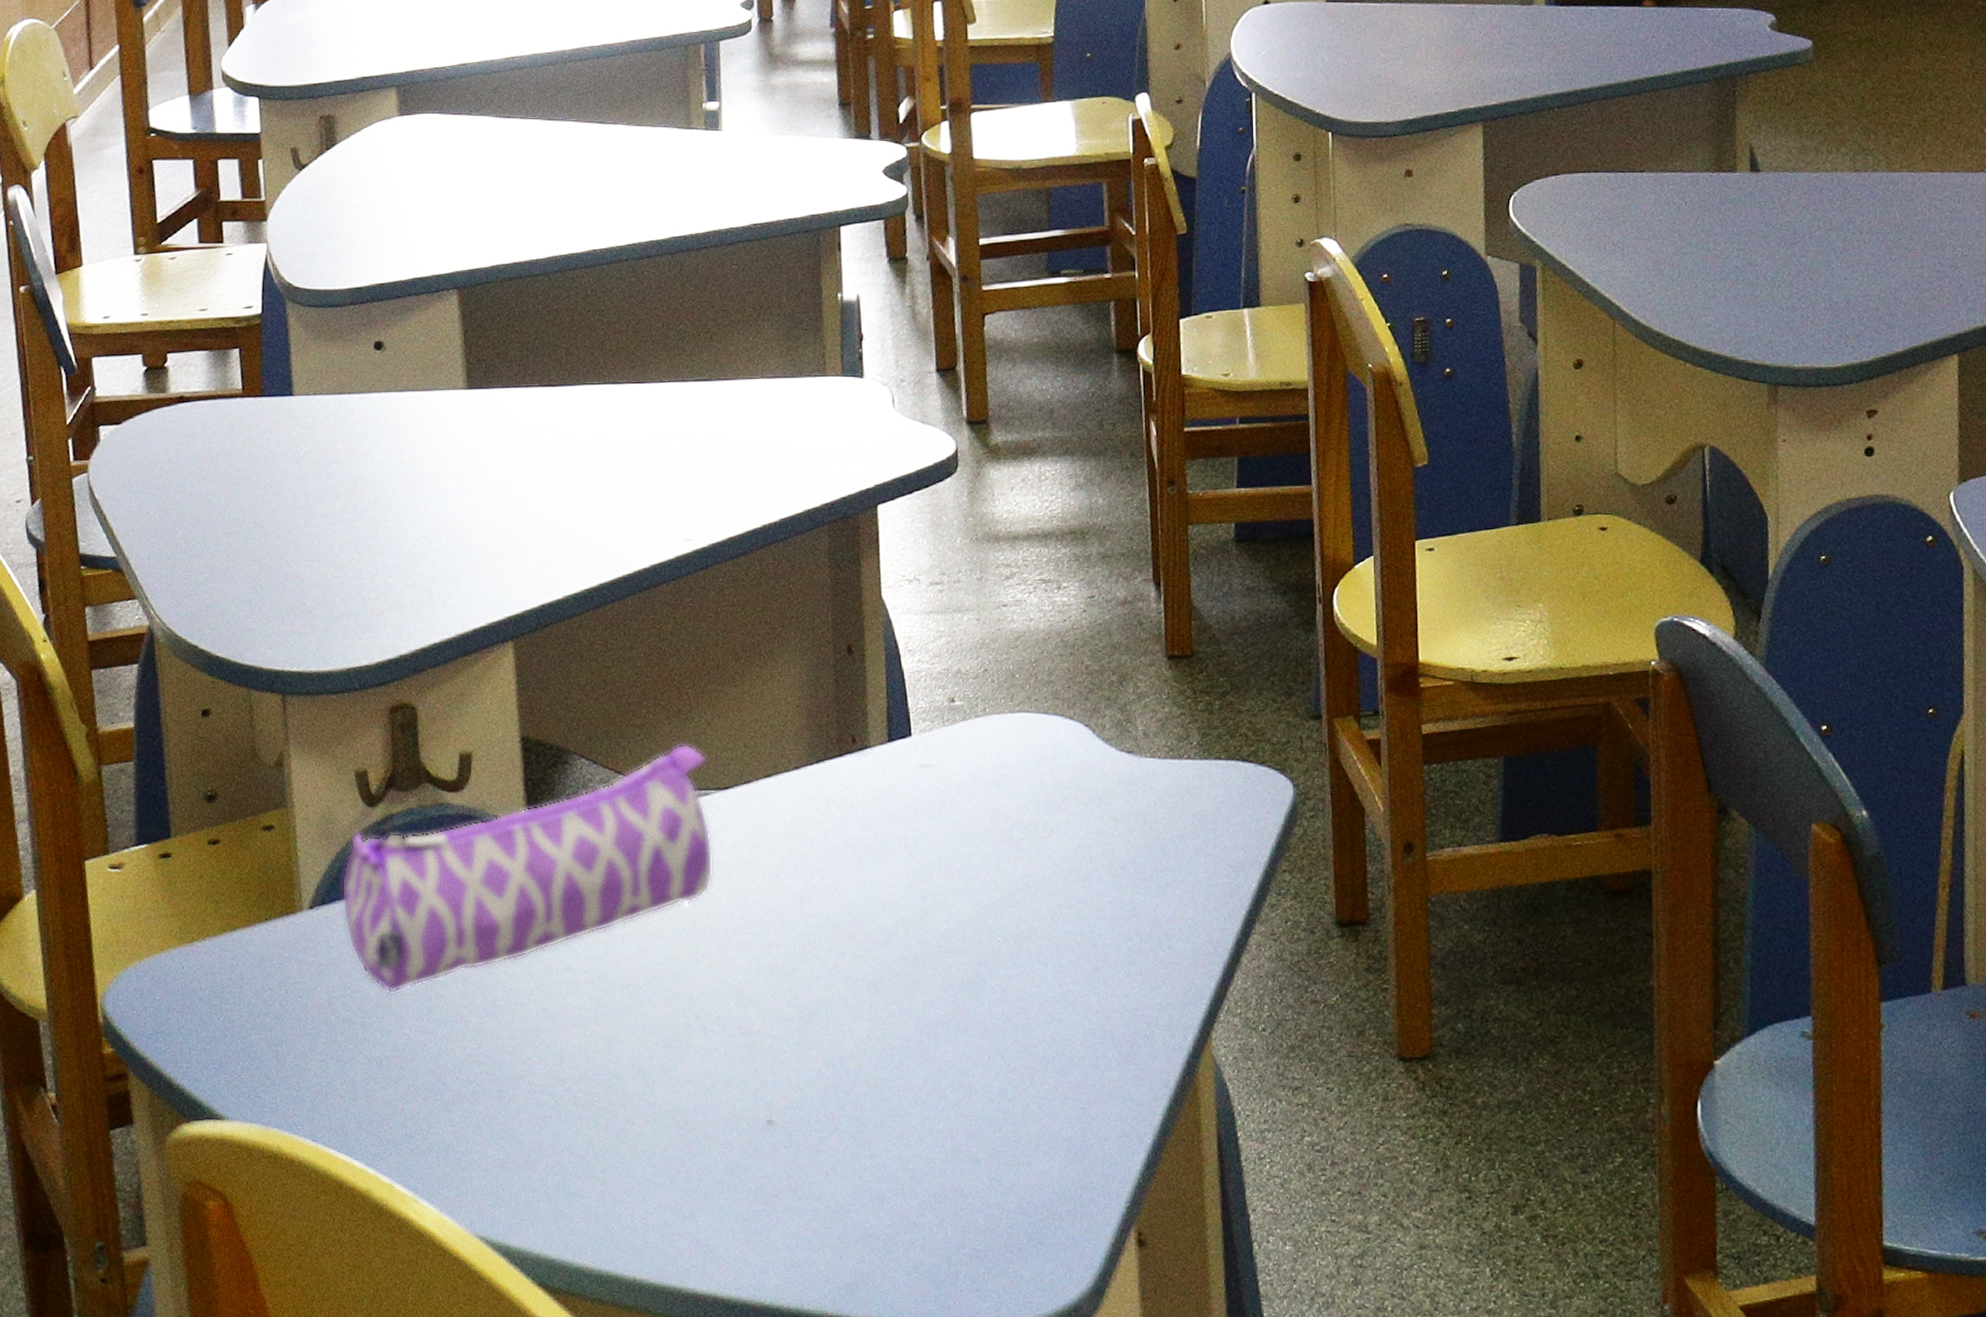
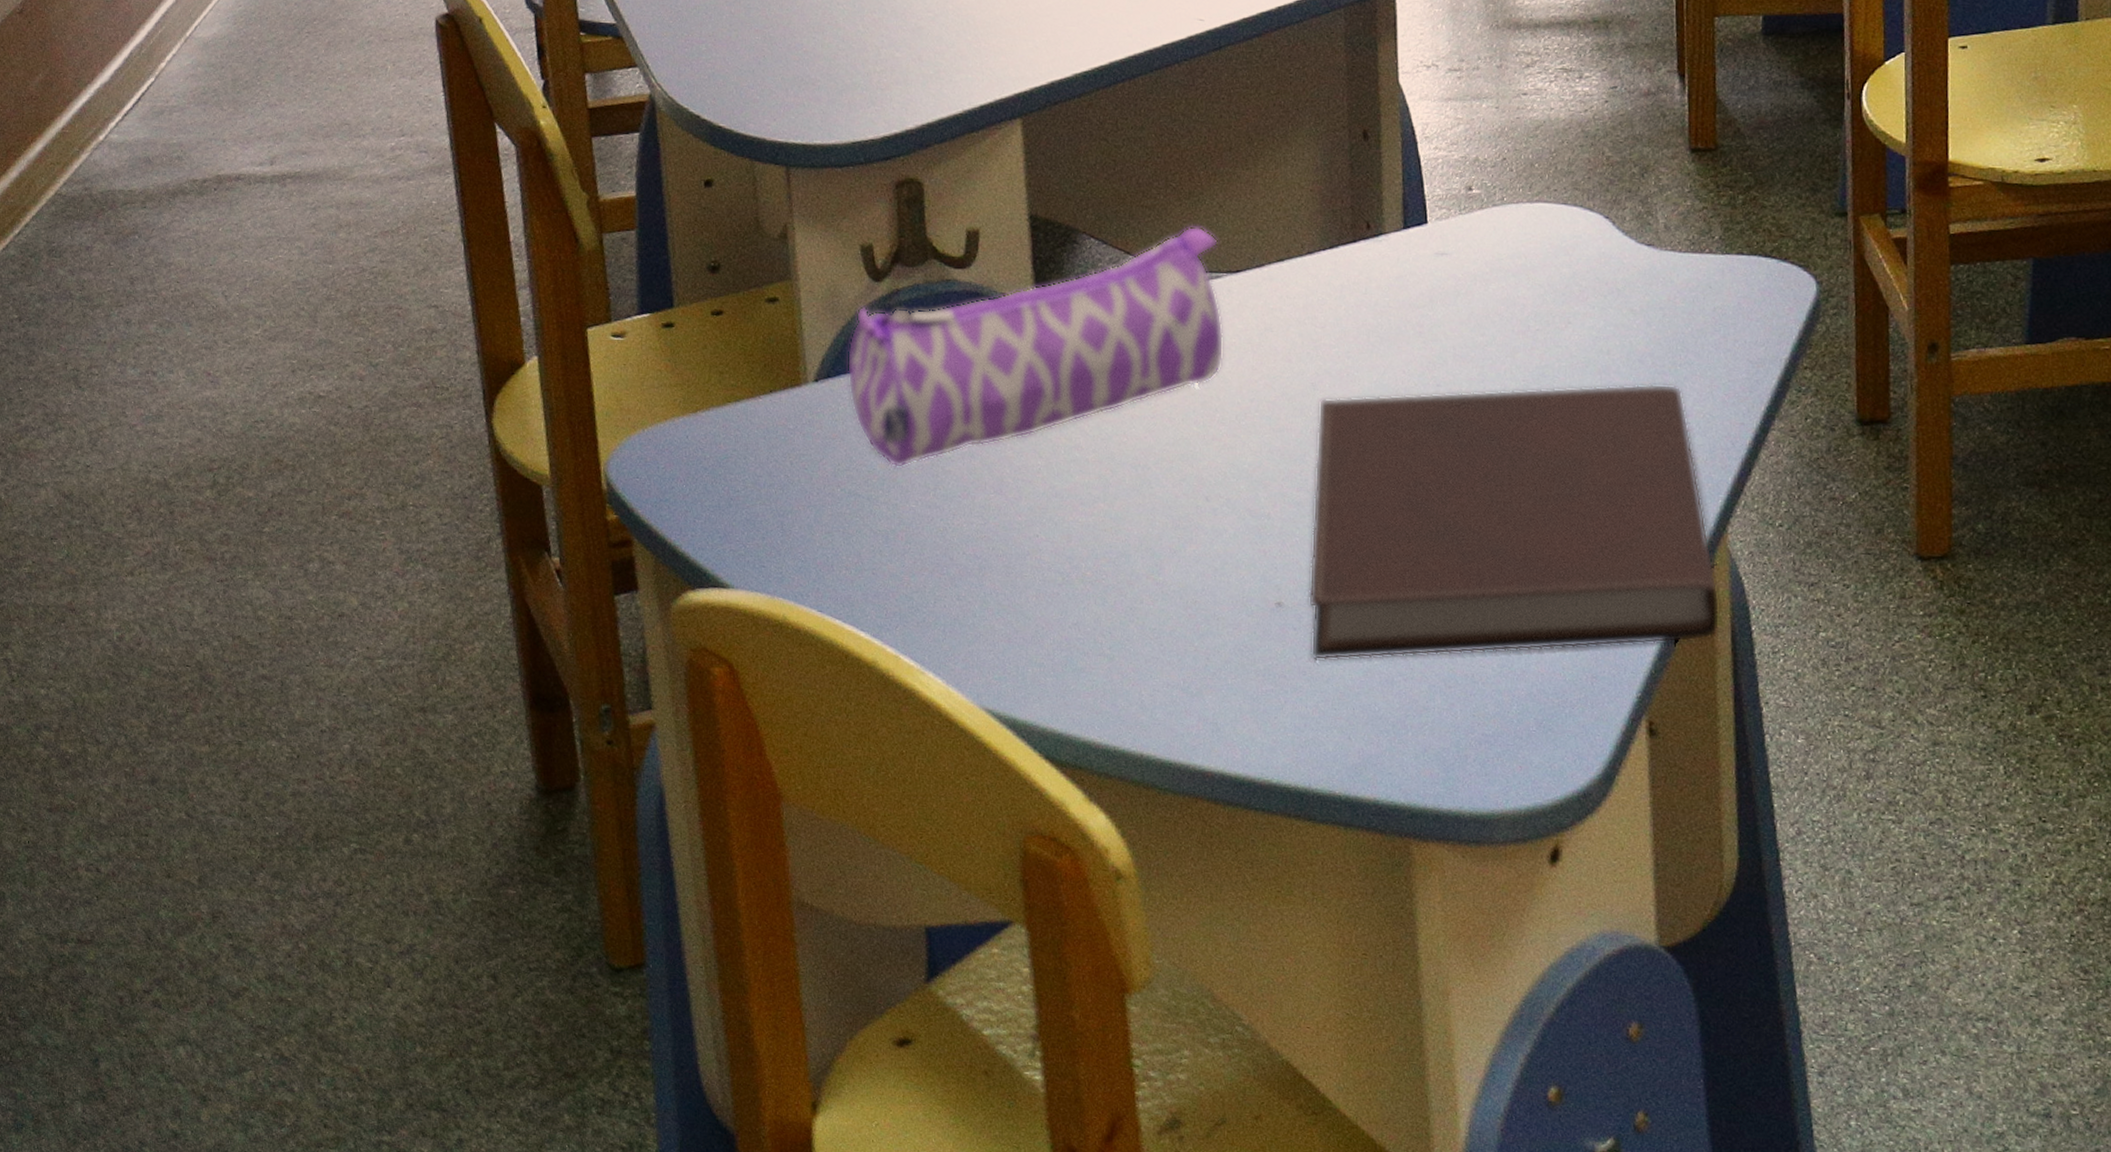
notebook: none [798,890,1206,1179] -> present [1308,383,1720,661]

